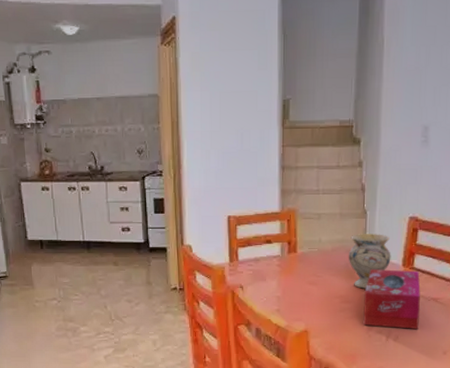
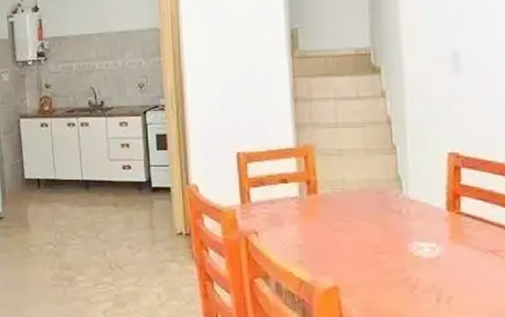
vase: present [349,234,391,289] -> none [379,172,432,237]
tissue box: present [363,269,421,329] -> none [403,214,477,289]

